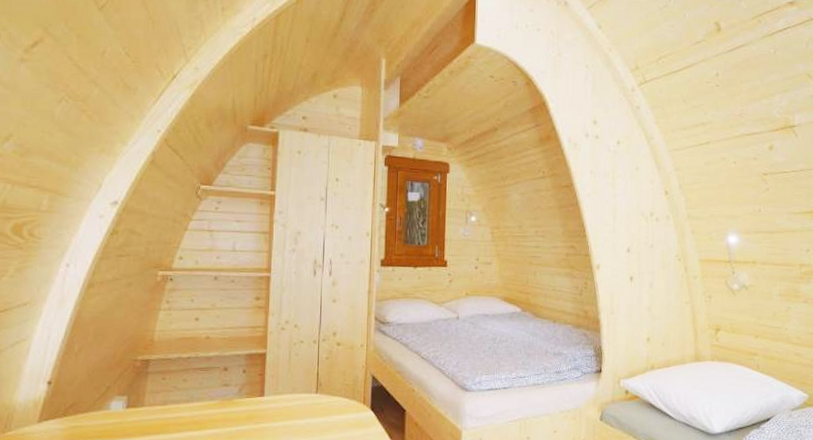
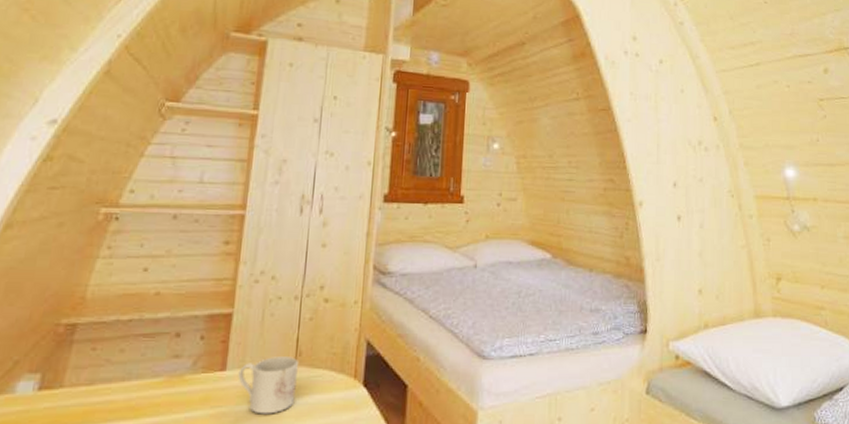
mug: none [274,386,319,429] -> present [238,357,298,414]

